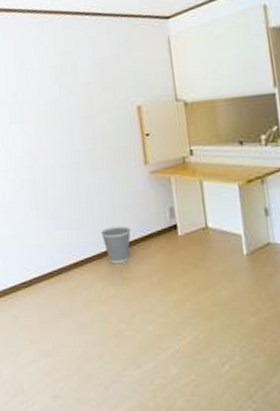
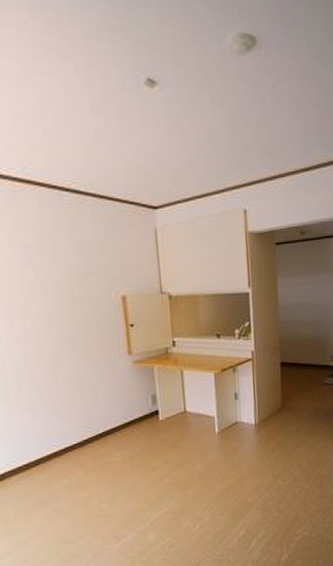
wastebasket: present [101,225,131,264] -> none [82,414,114,451]

